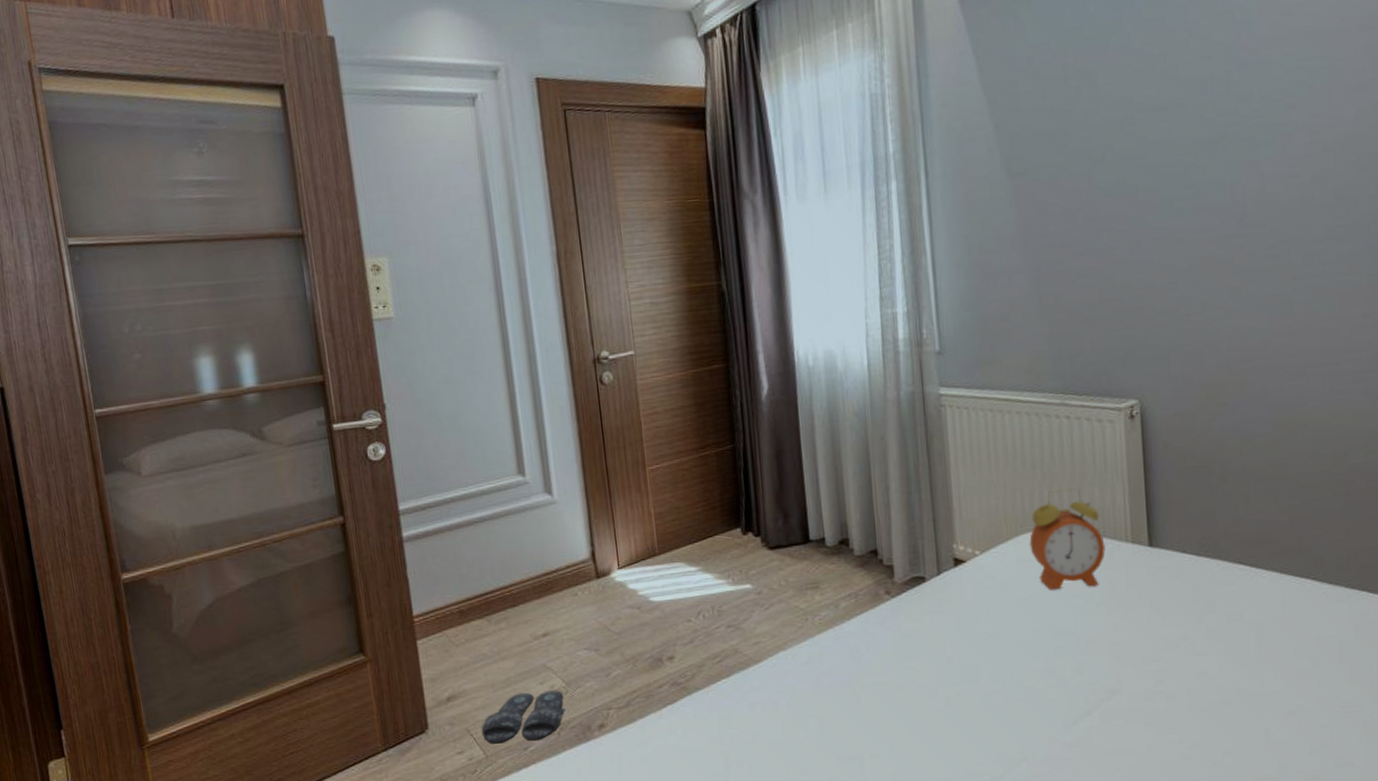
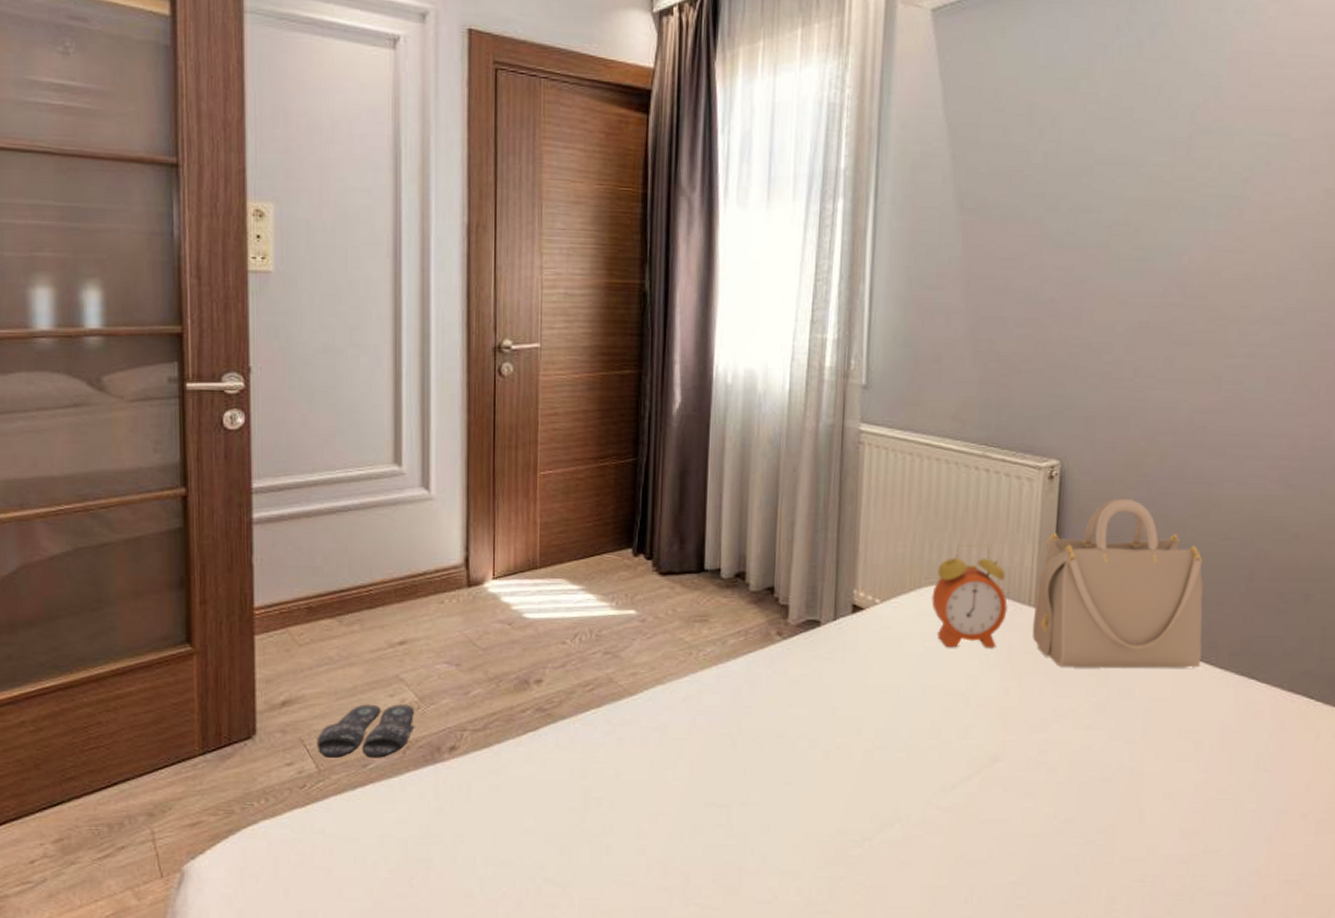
handbag: none [1132,428,1308,598] -> present [1032,498,1204,668]

